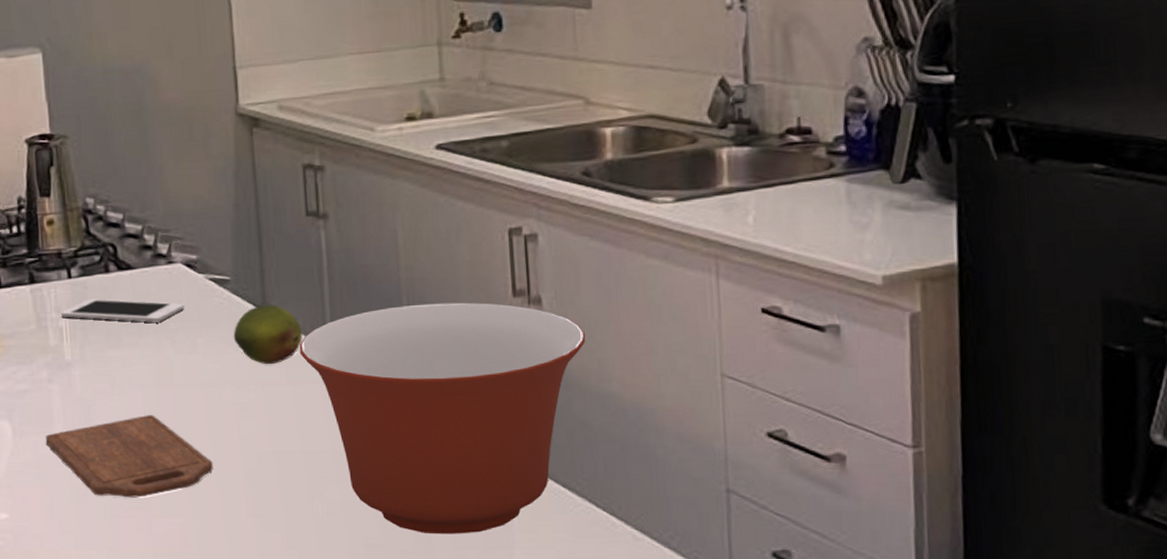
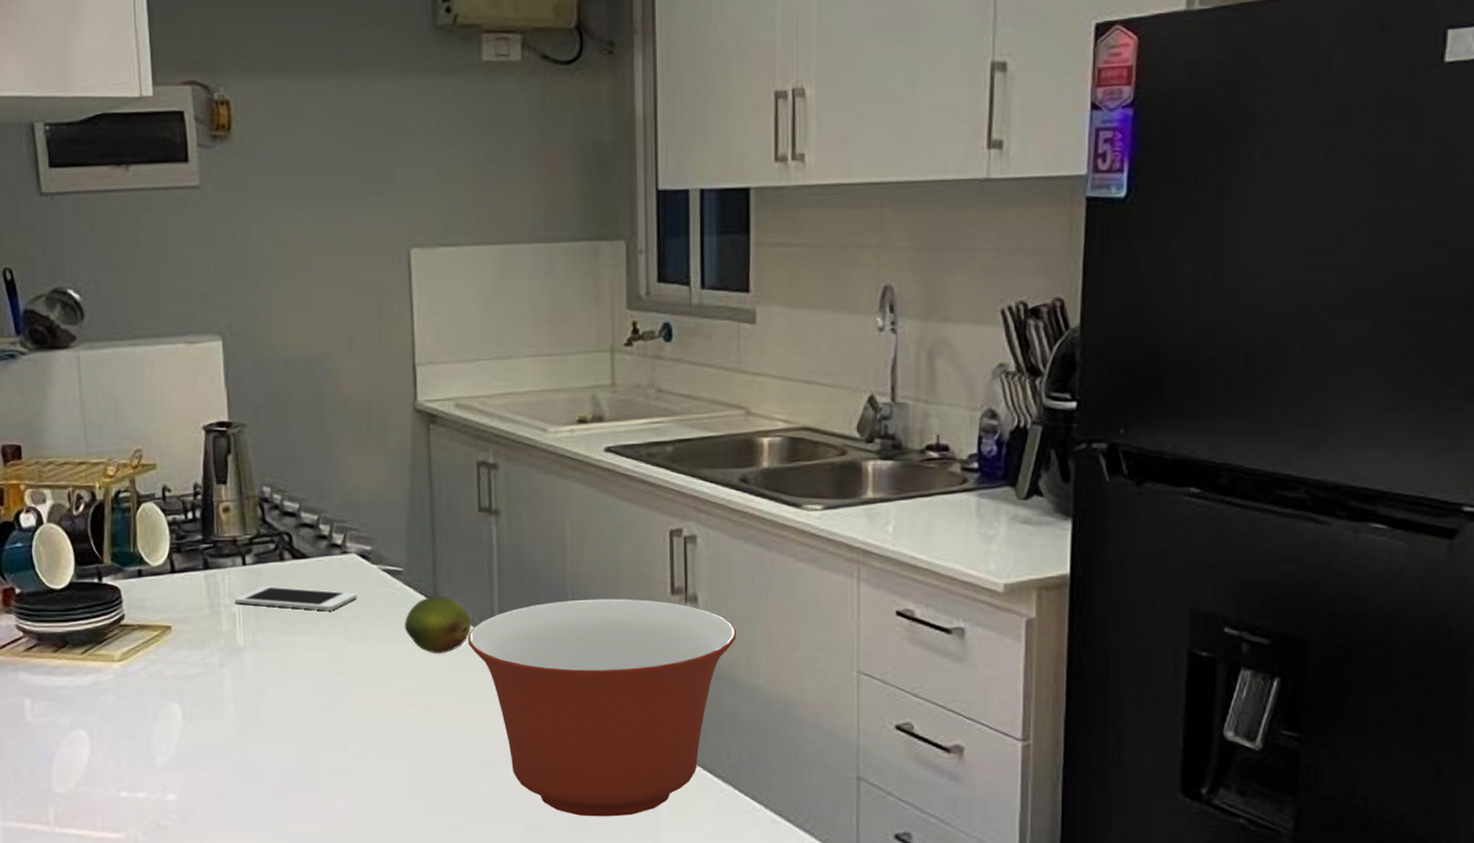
cutting board: present [45,415,213,498] -> none [215,700,381,780]

